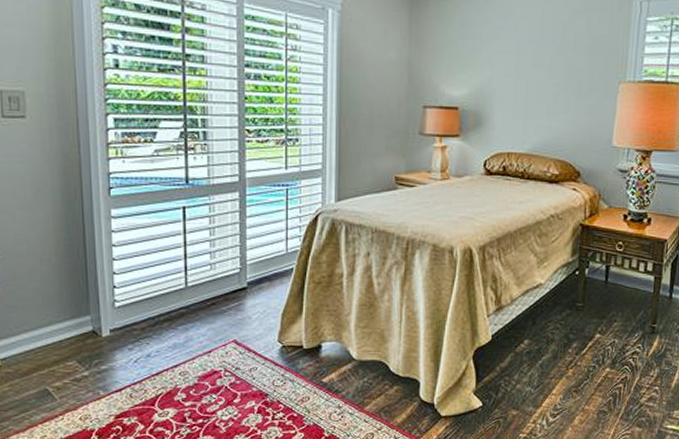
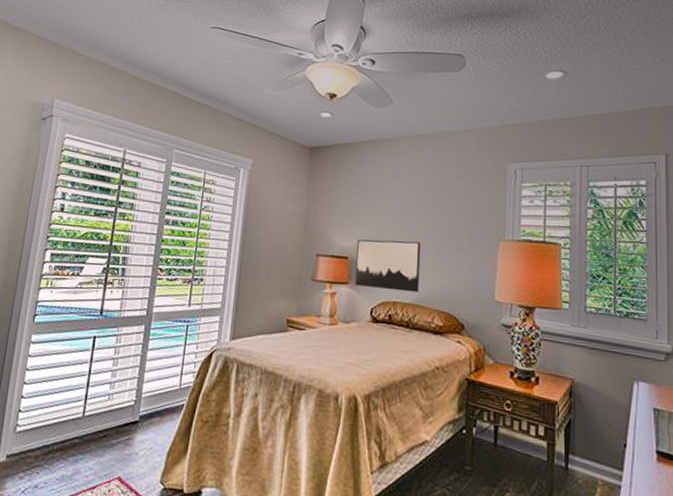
wall art: none [466,87,537,142] -> present [354,239,421,293]

